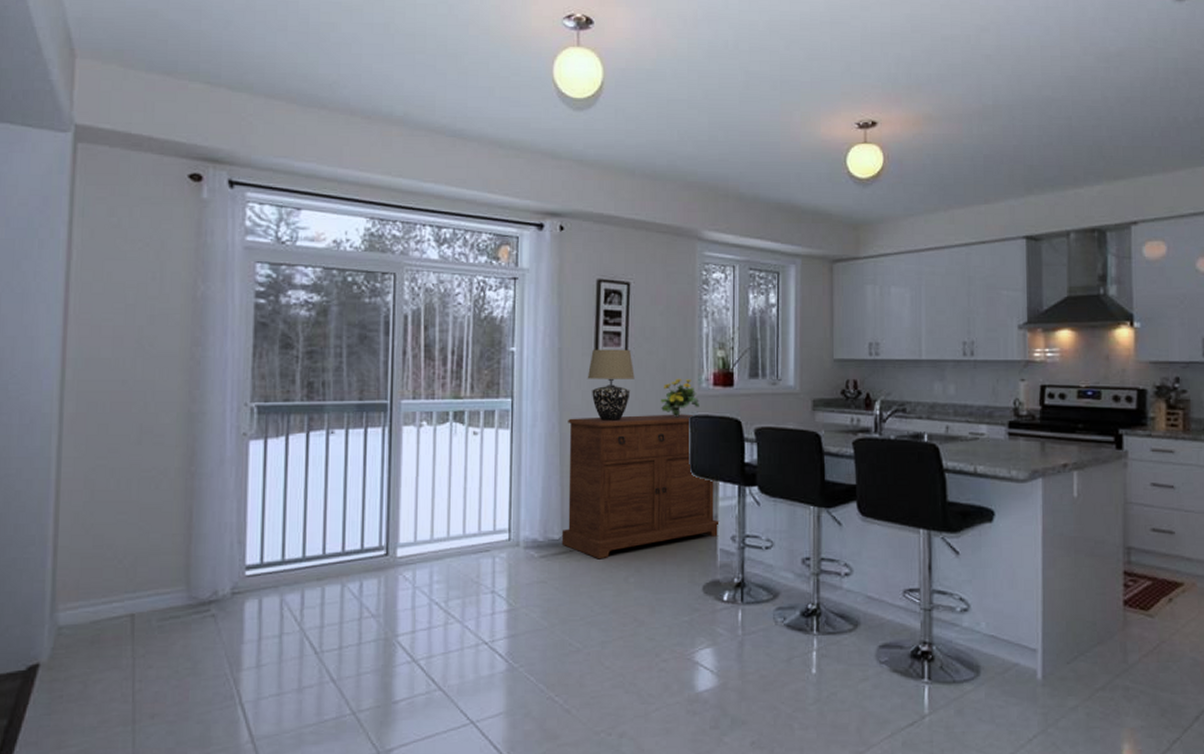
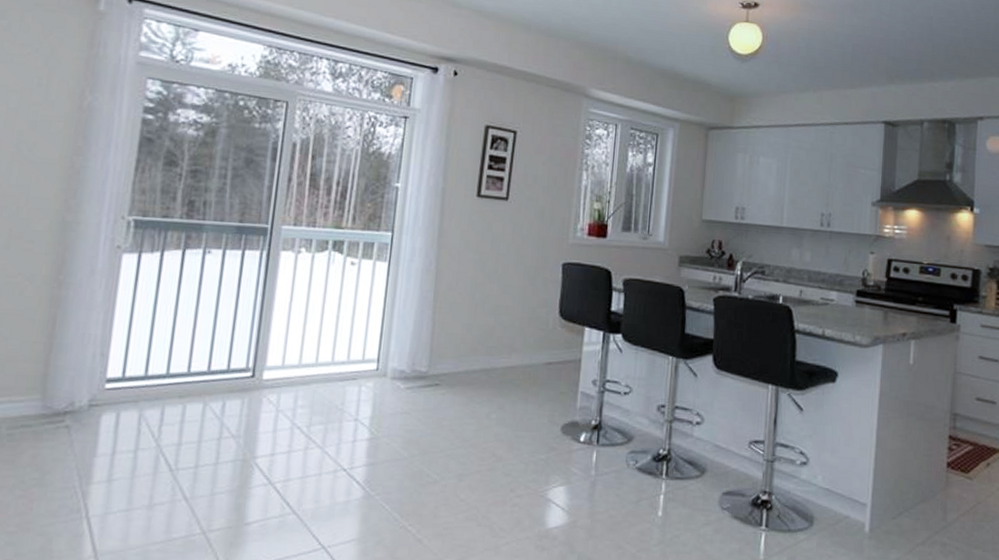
sideboard: present [561,414,720,560] -> none [428,256,583,395]
table lamp: present [587,349,635,421] -> none [467,191,514,262]
flowering plant: present [661,378,699,418] -> none [536,225,573,263]

